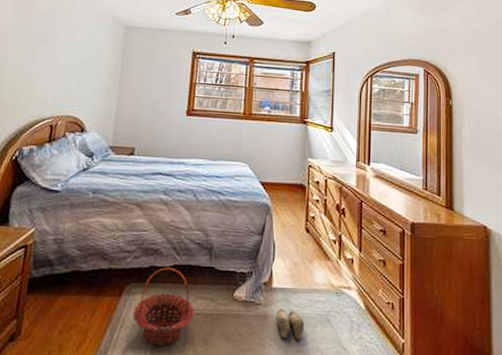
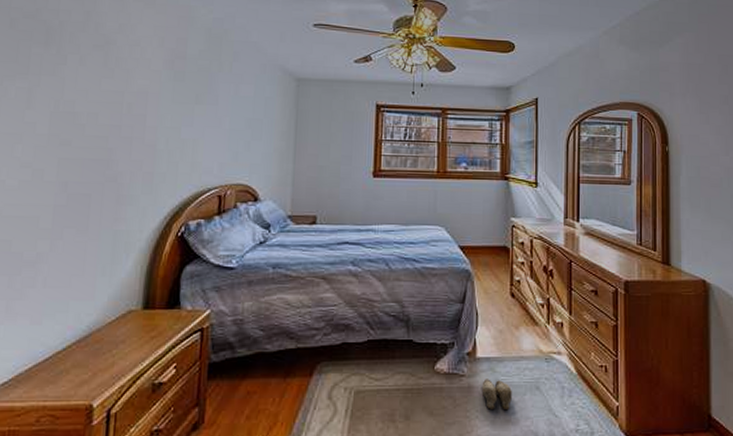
basket: present [132,267,194,347] -> none [326,342,393,426]

